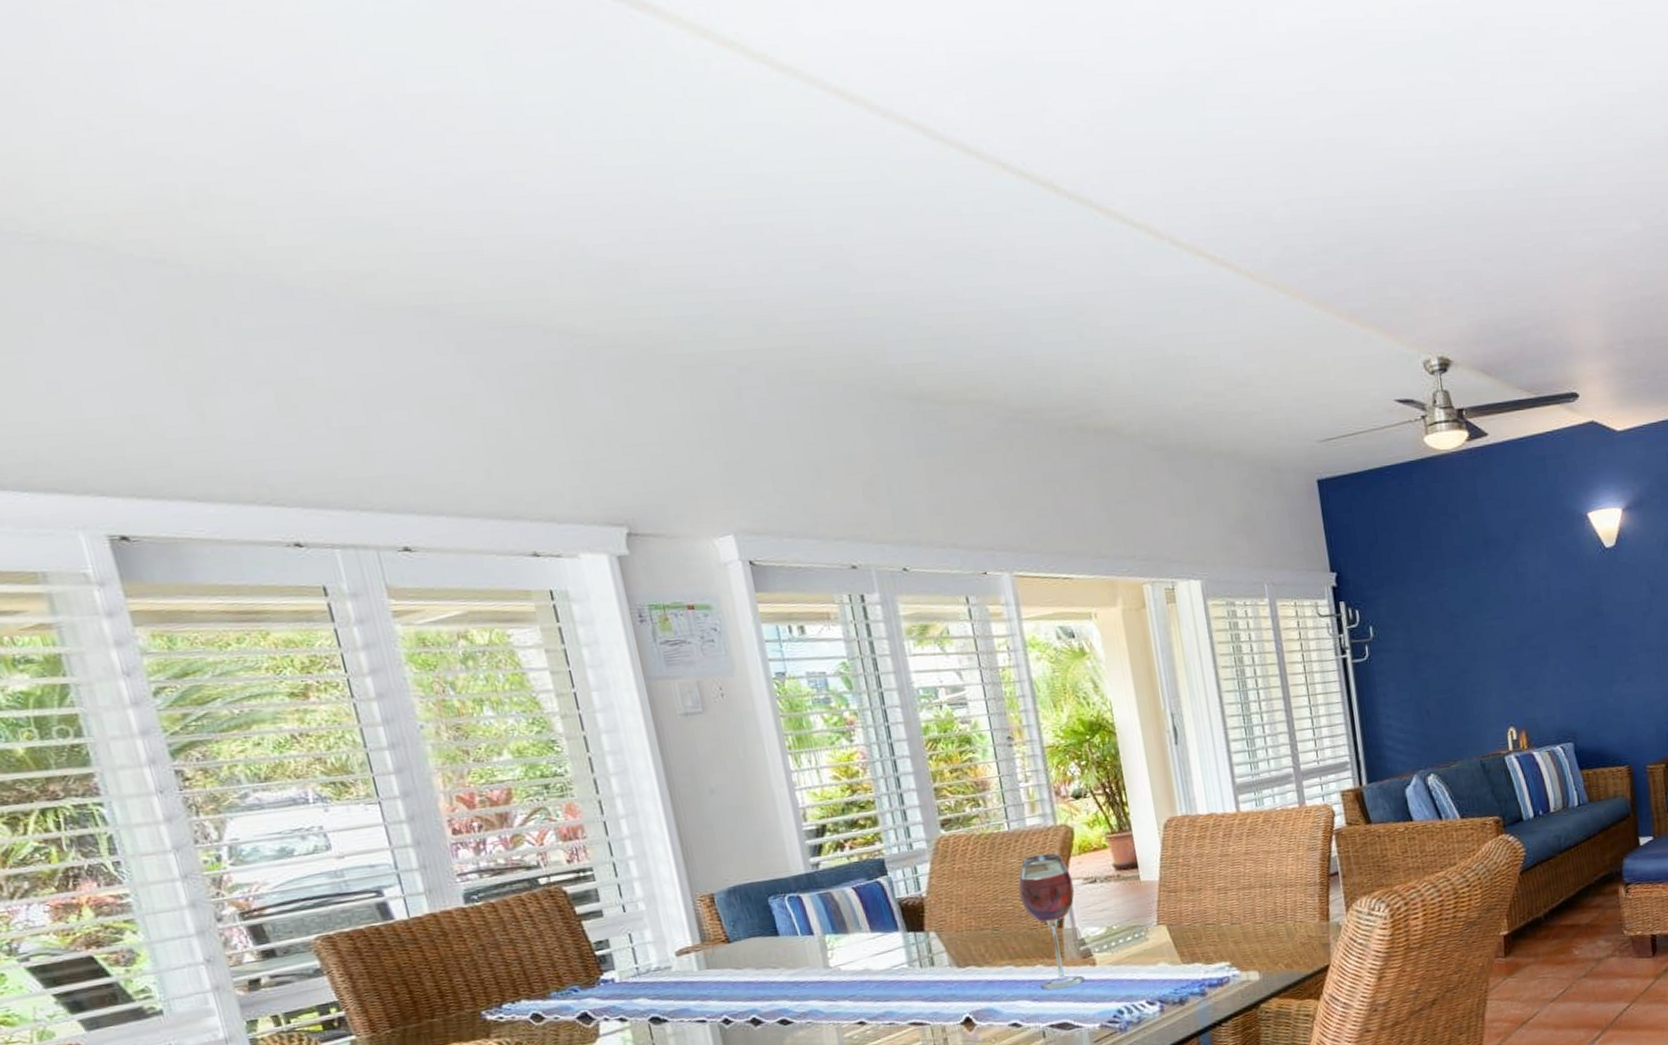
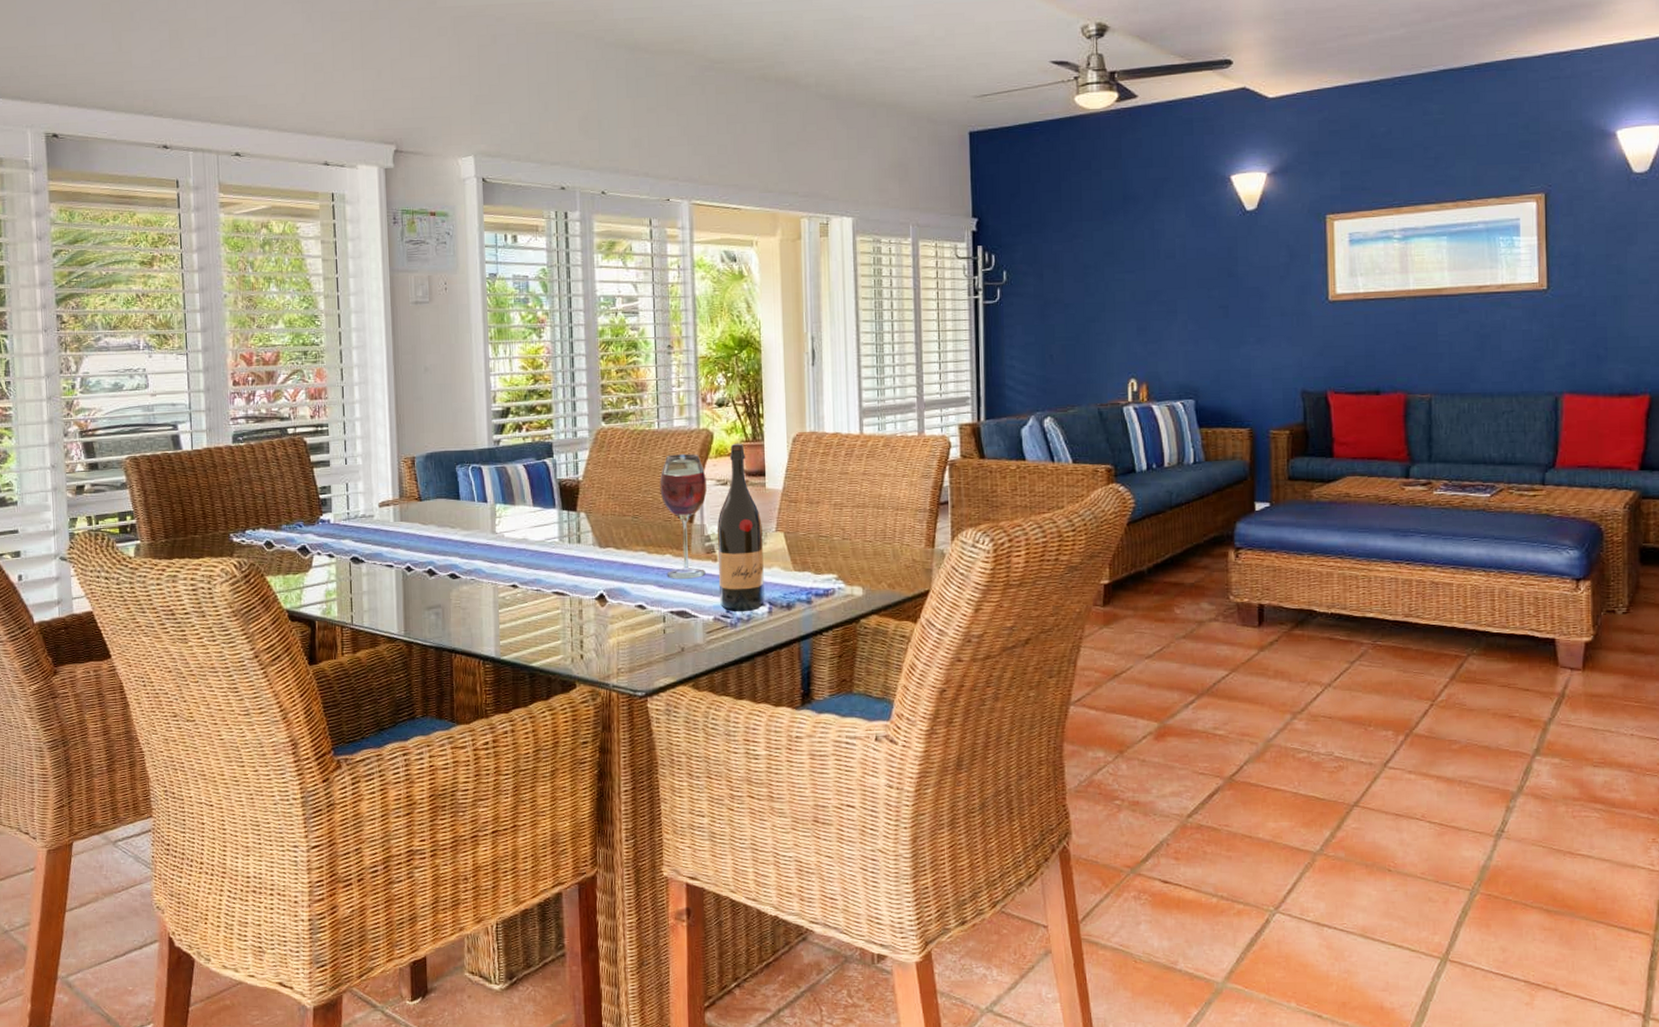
wine bottle: none [1091,835,1154,1017] -> present [717,443,765,612]

